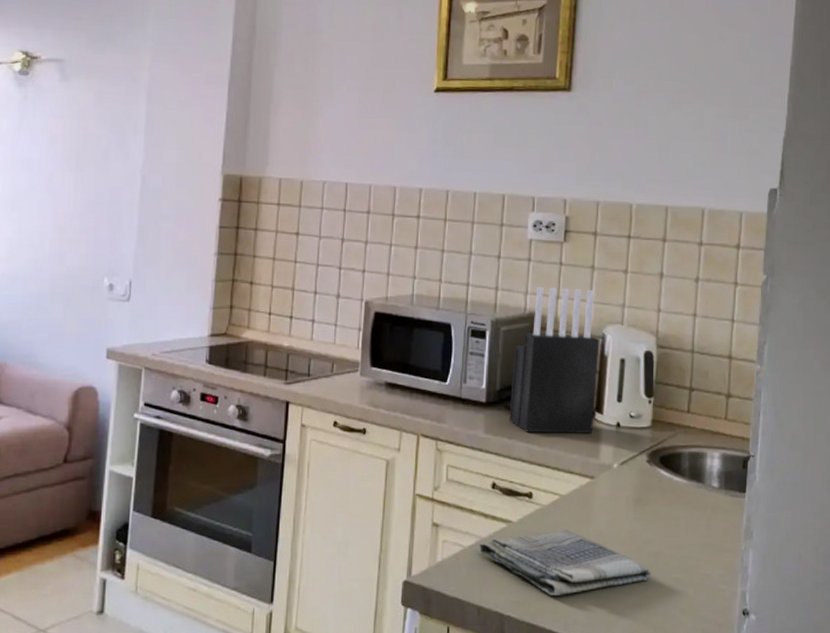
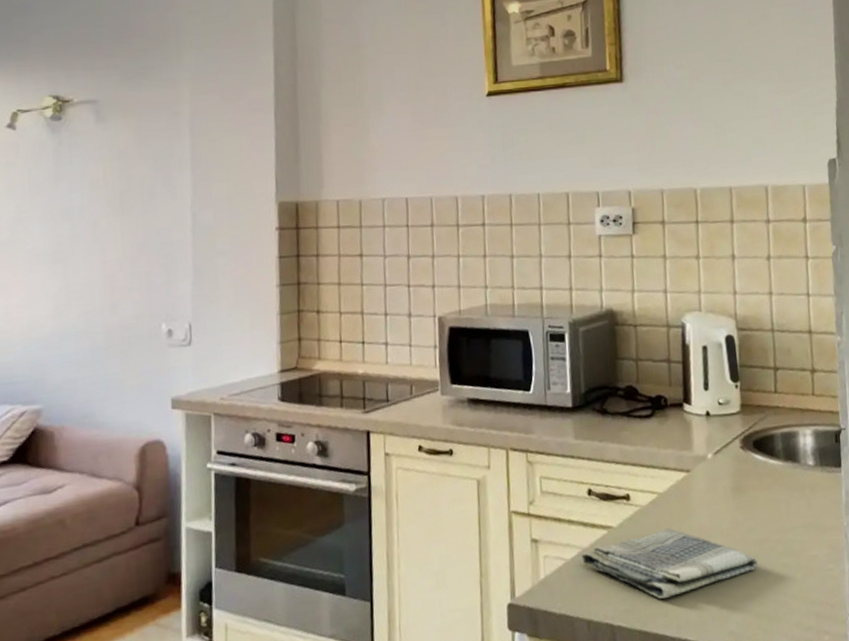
knife block: present [509,286,600,433] -> none [595,279,684,433]

